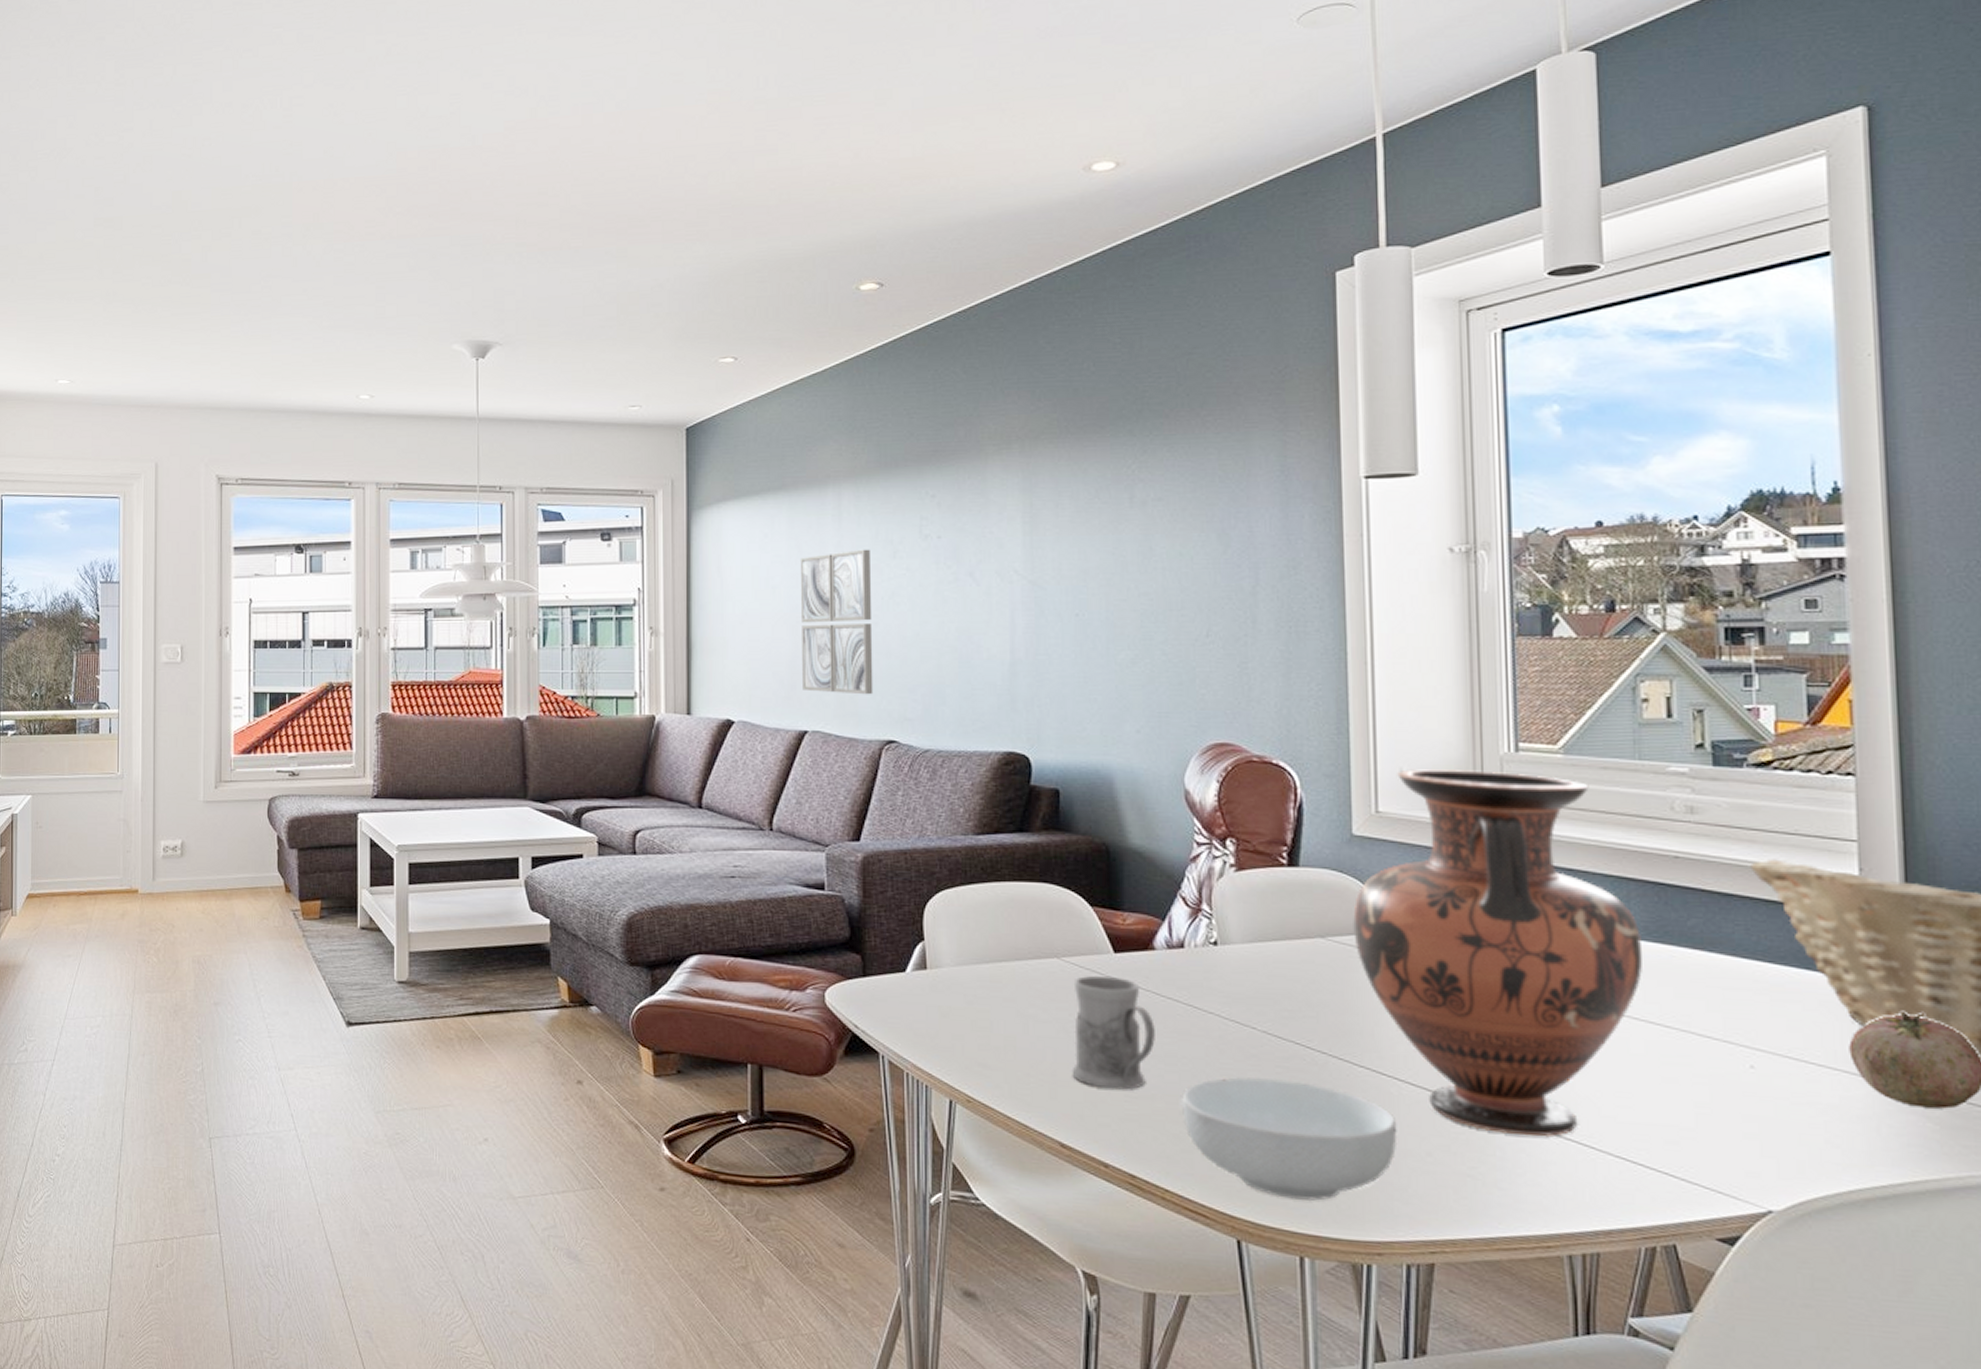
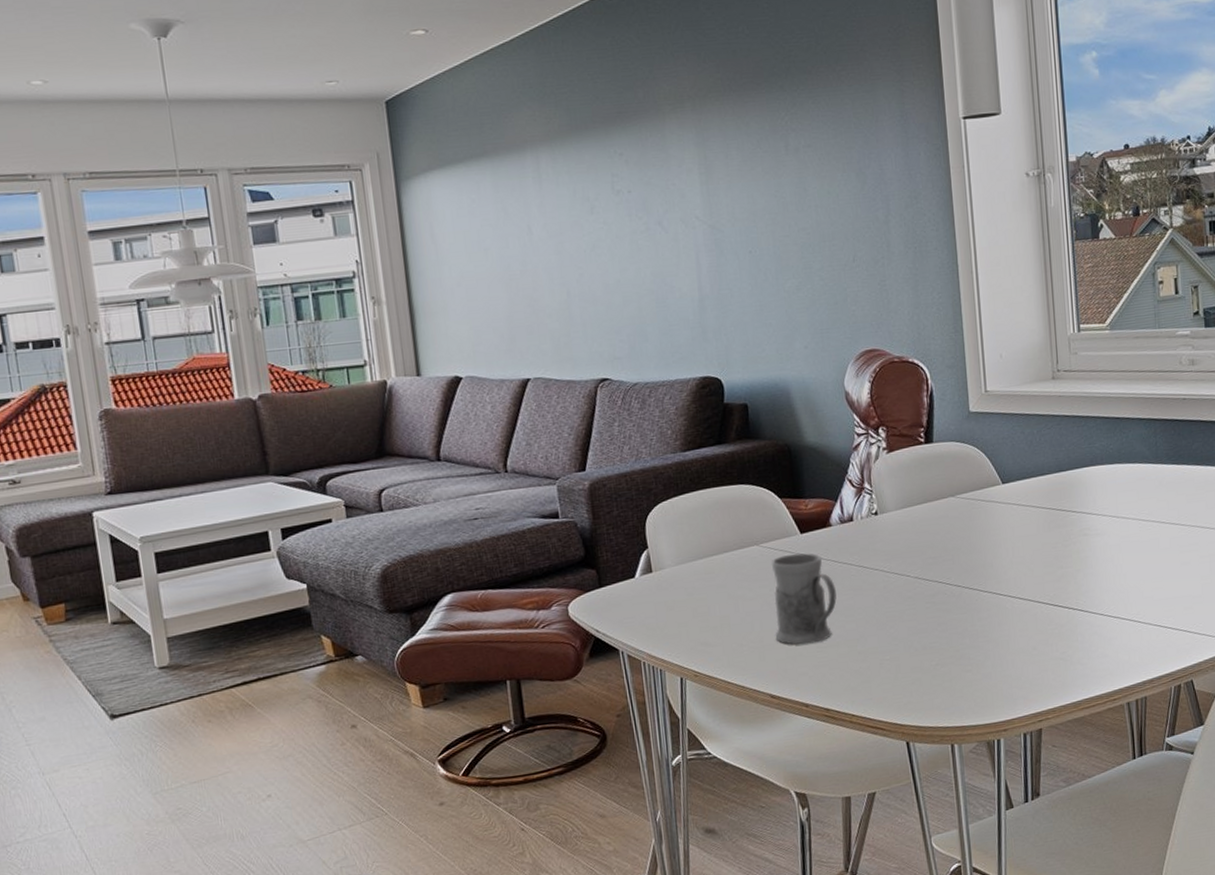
wall art: present [800,549,874,695] -> none [507,207,585,343]
cereal bowl: present [1182,1077,1398,1201] -> none [859,611,1013,703]
vase: present [1353,769,1642,1138] -> none [973,348,1166,623]

